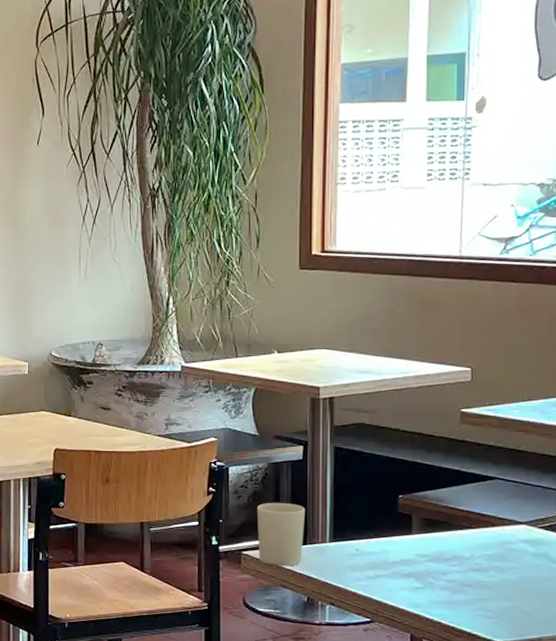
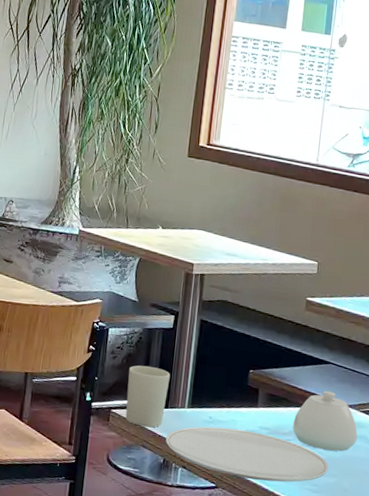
plate: none [307,559,505,611] -> present [165,426,329,482]
sugar bowl: none [456,508,537,573] -> present [292,390,358,452]

